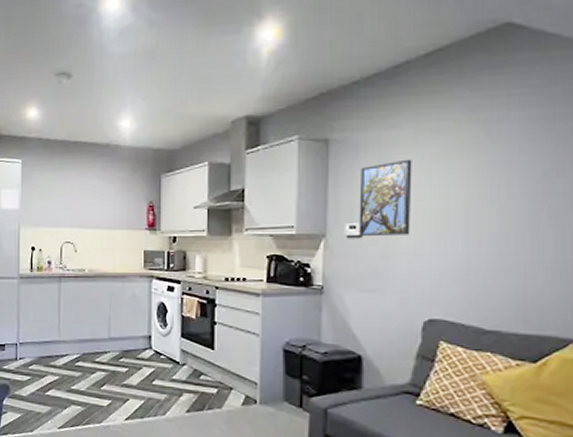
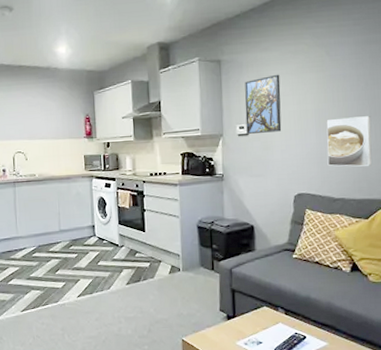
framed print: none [476,220,550,291] -> present [326,116,372,167]

